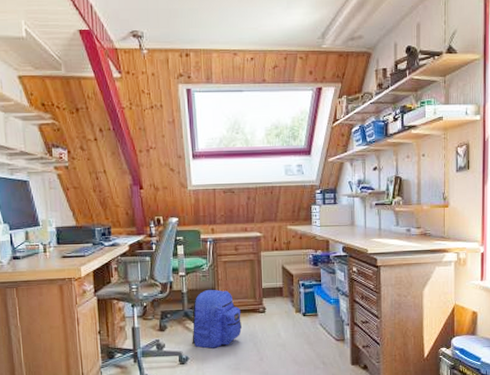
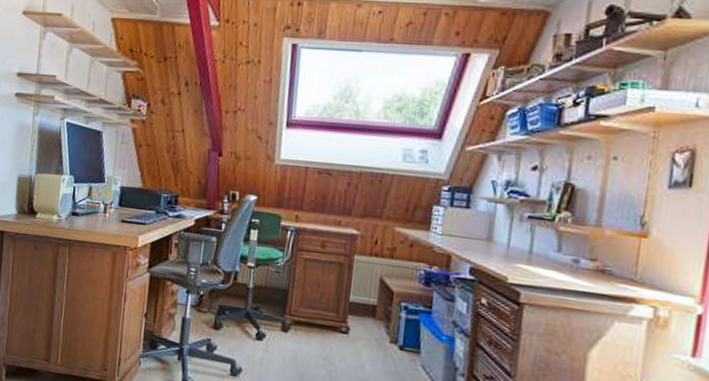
backpack: present [192,289,243,349] -> none [249,289,317,366]

